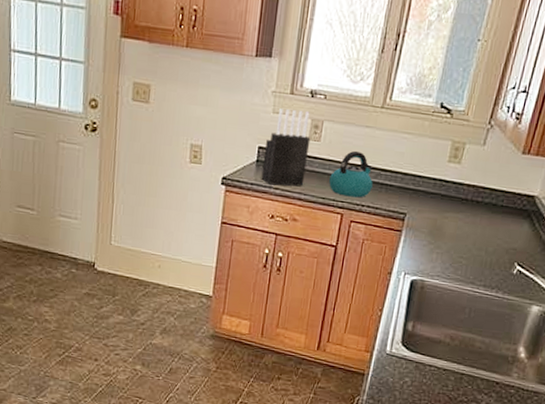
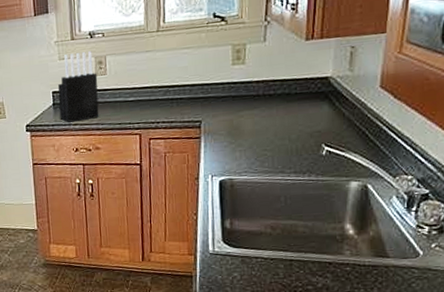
kettle: present [328,150,373,198] -> none [121,75,164,118]

